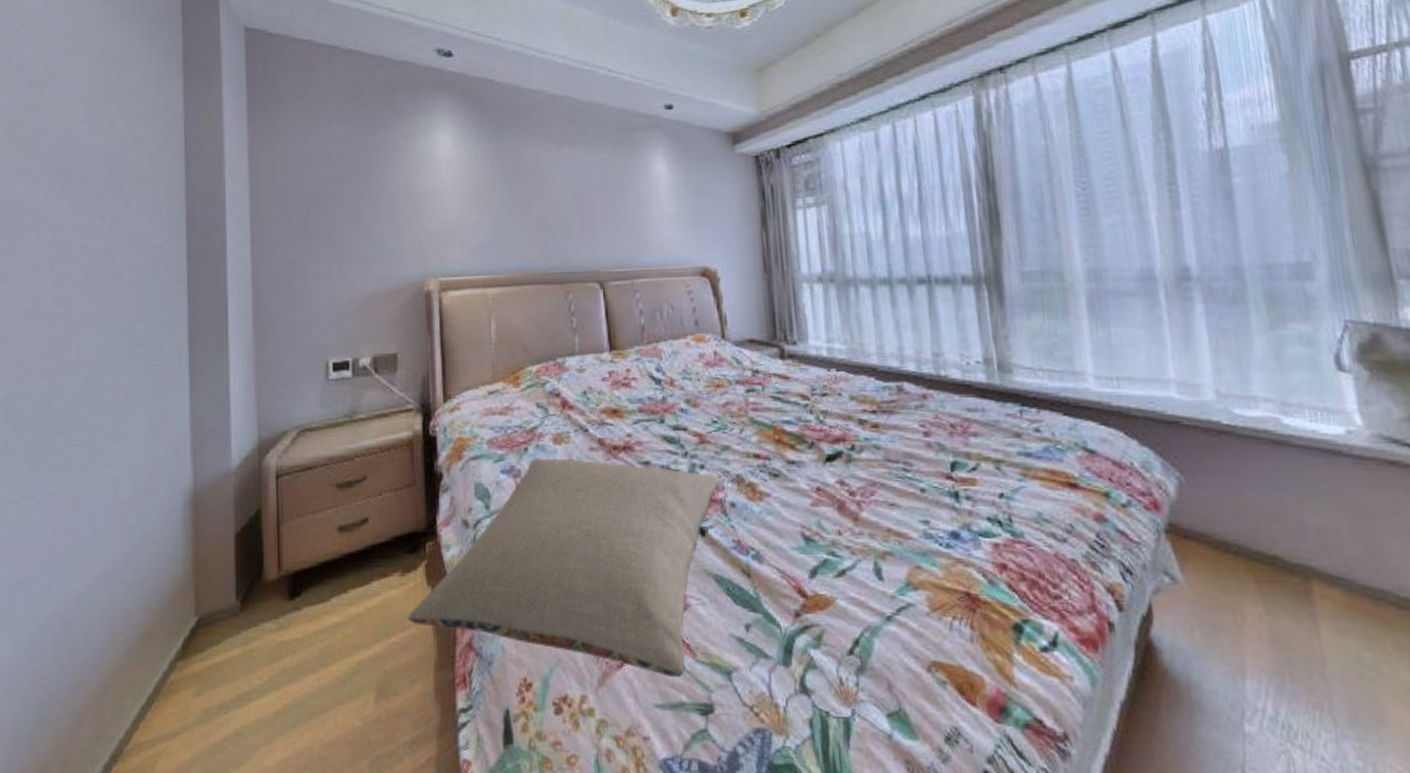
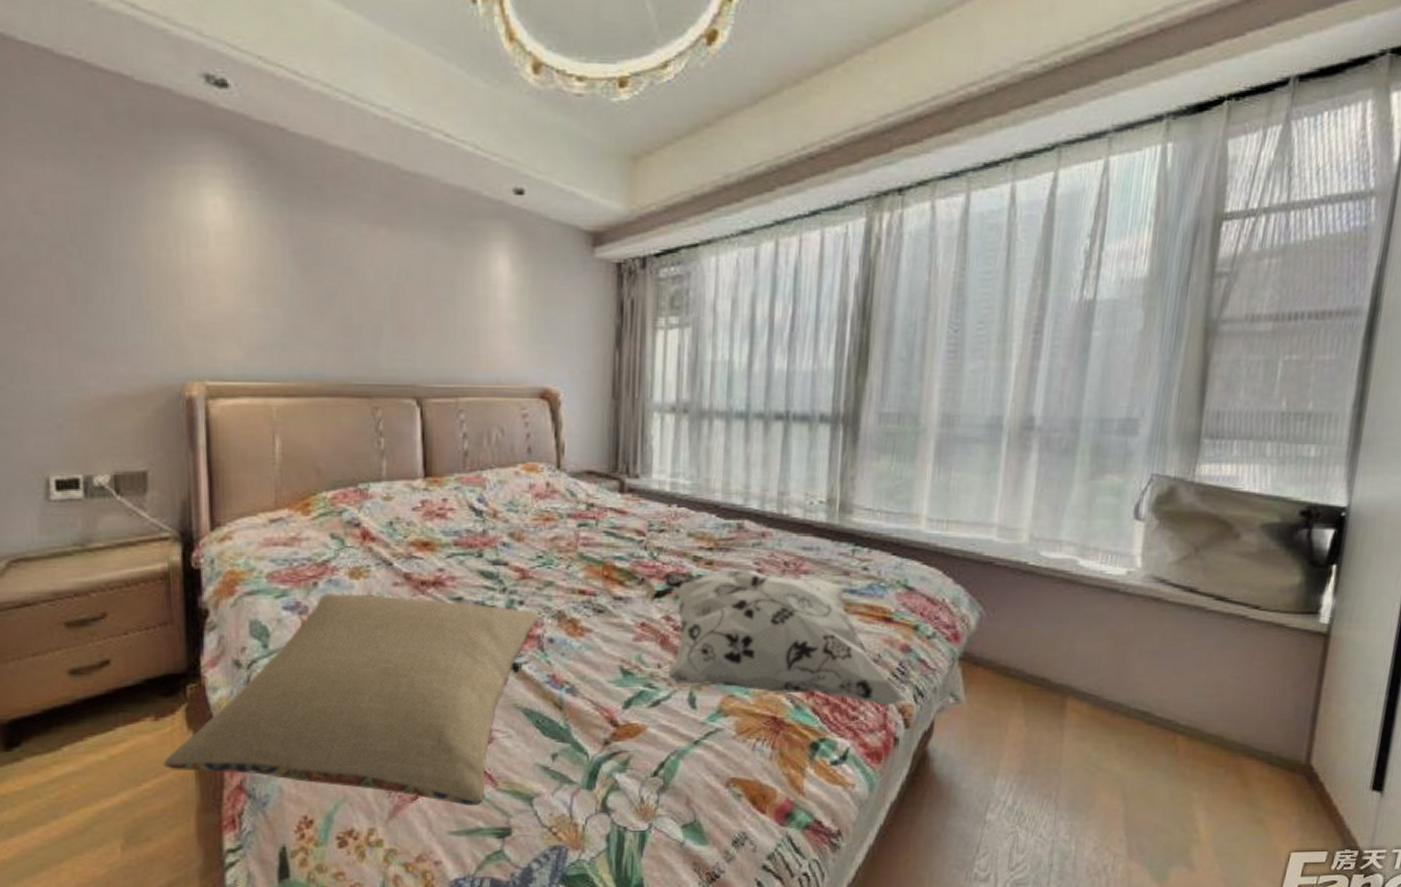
decorative pillow: none [832,432,1114,584] -> present [663,570,907,706]

